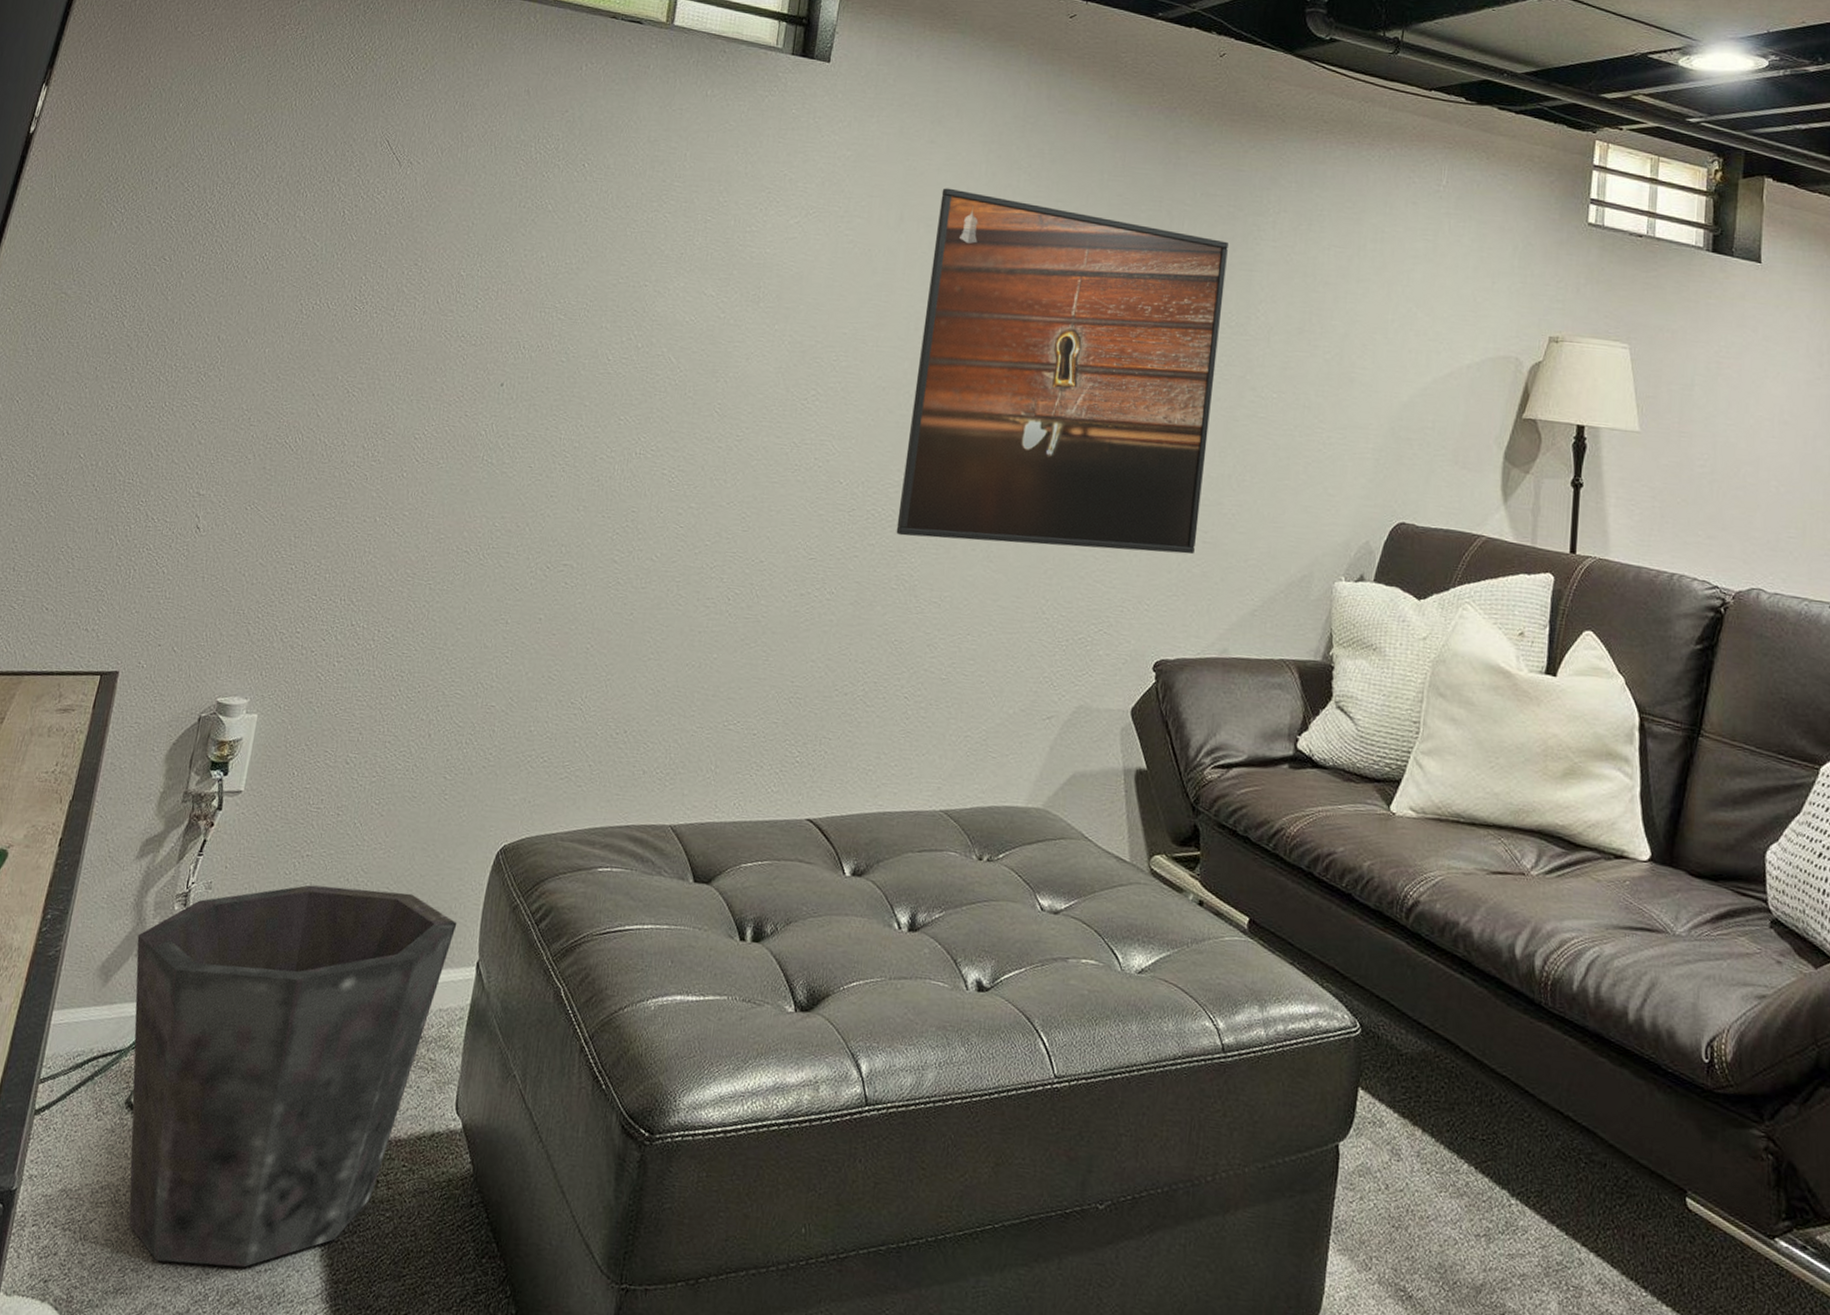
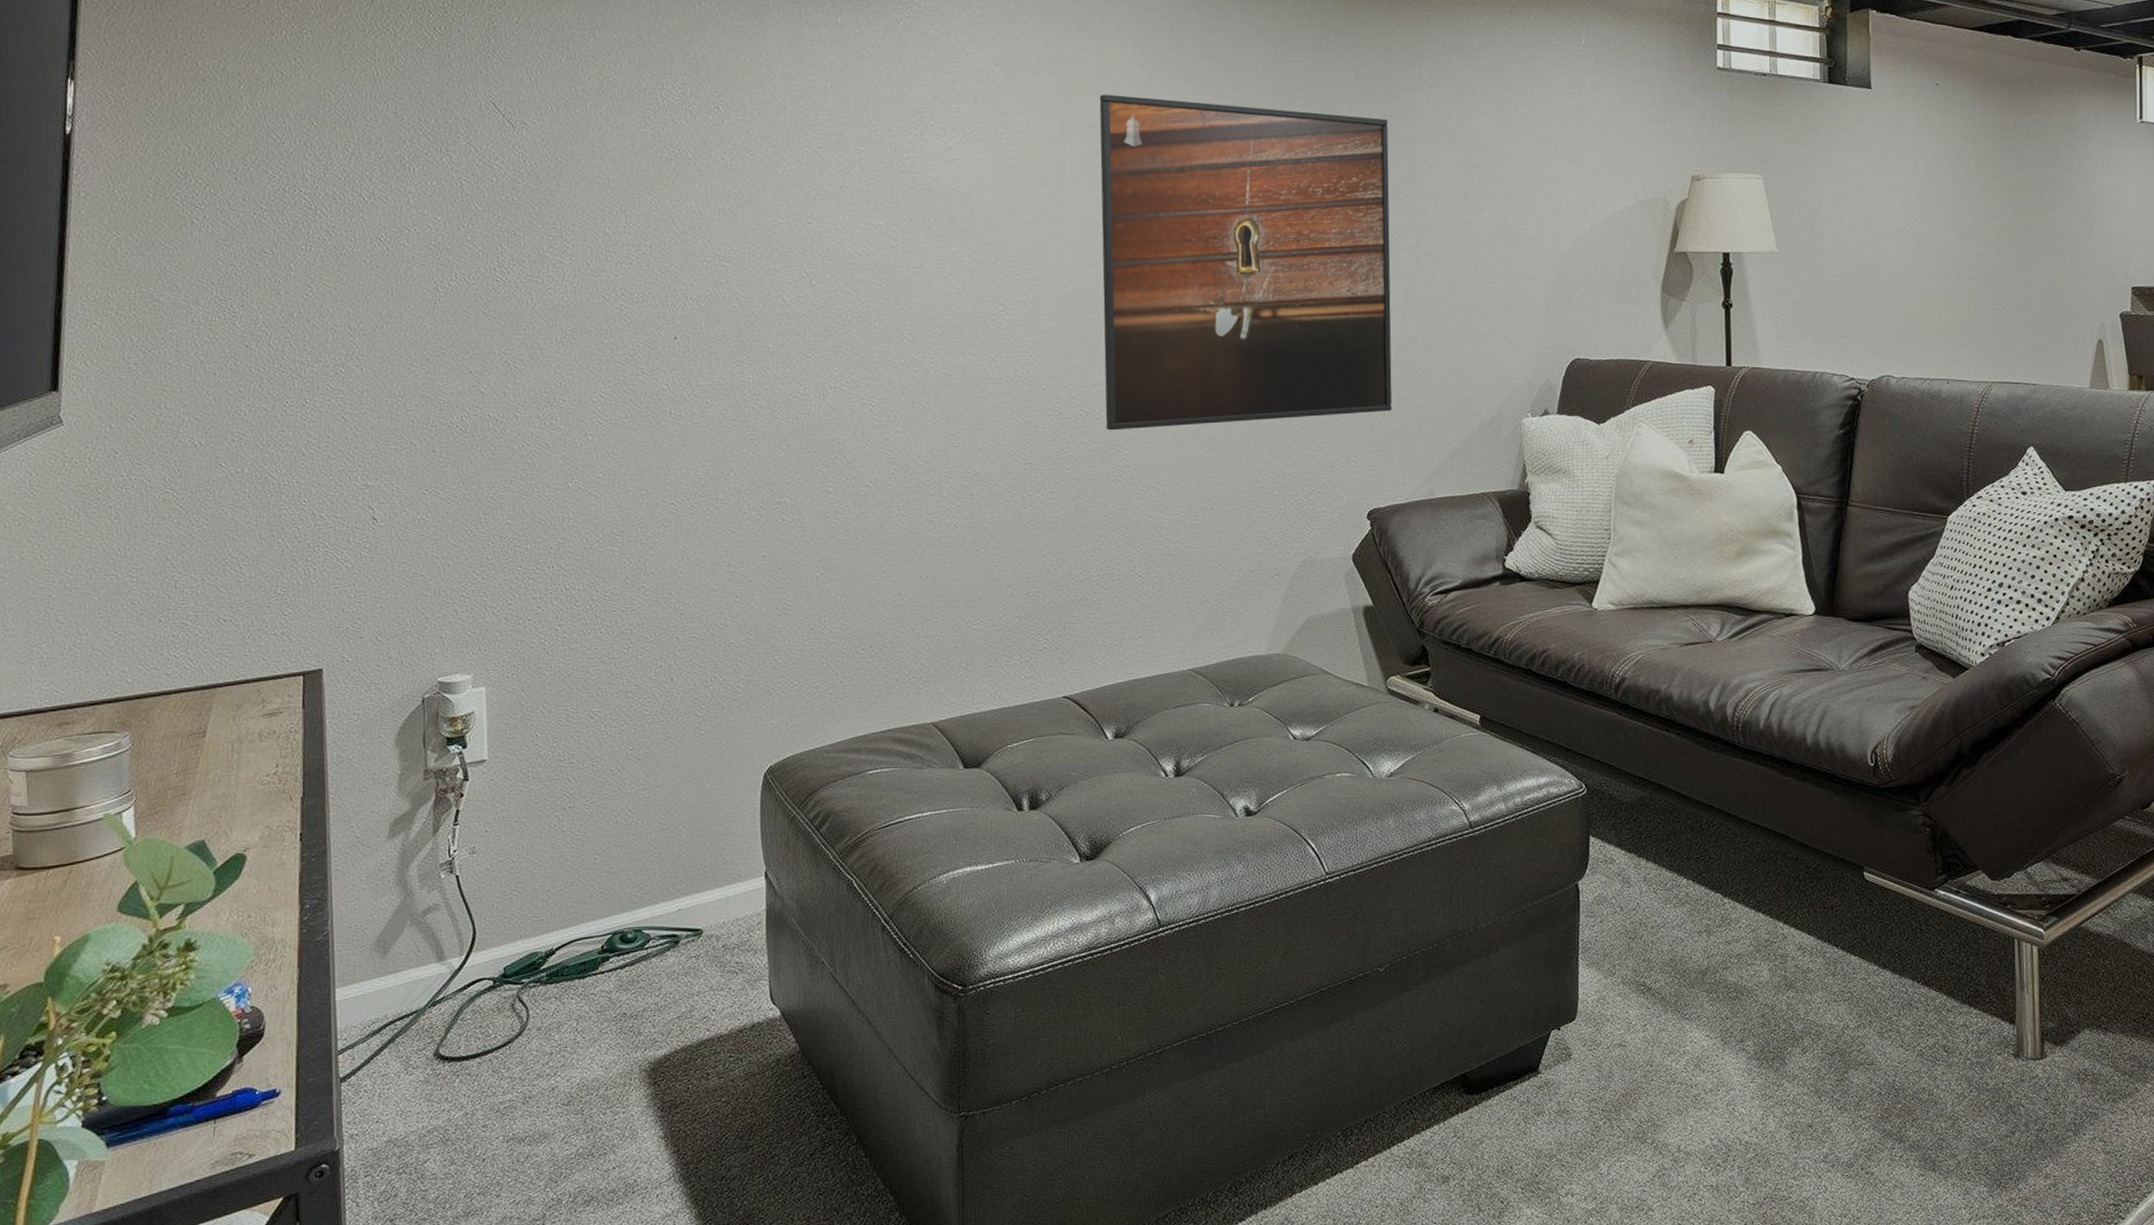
waste bin: present [128,884,458,1268] -> none [408,824,738,1181]

